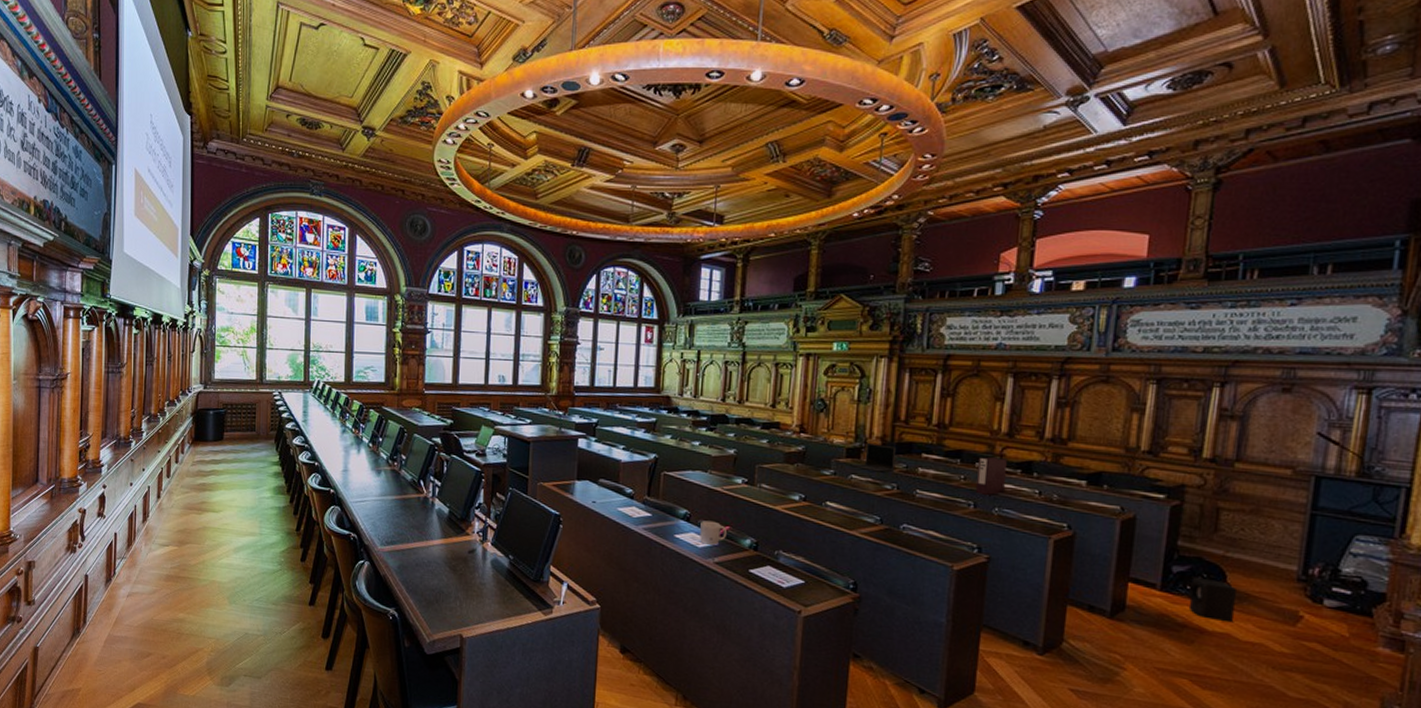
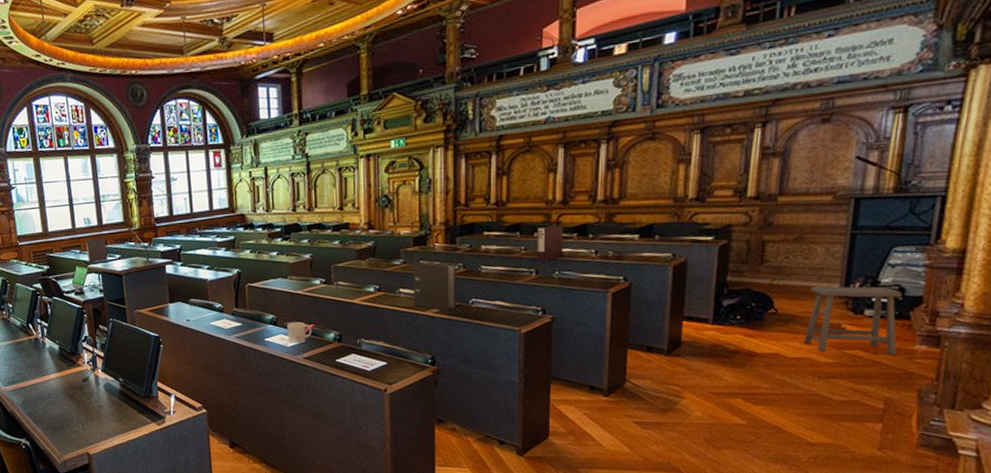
binder: none [496,398,519,425] -> present [86,237,108,264]
binder: none [840,474,889,535] -> present [412,261,456,312]
laptop: present [850,442,897,473] -> none [418,229,460,256]
speaker: present [1188,576,1238,621] -> none [738,307,784,343]
stool: none [1257,564,1364,655] -> present [803,285,902,356]

